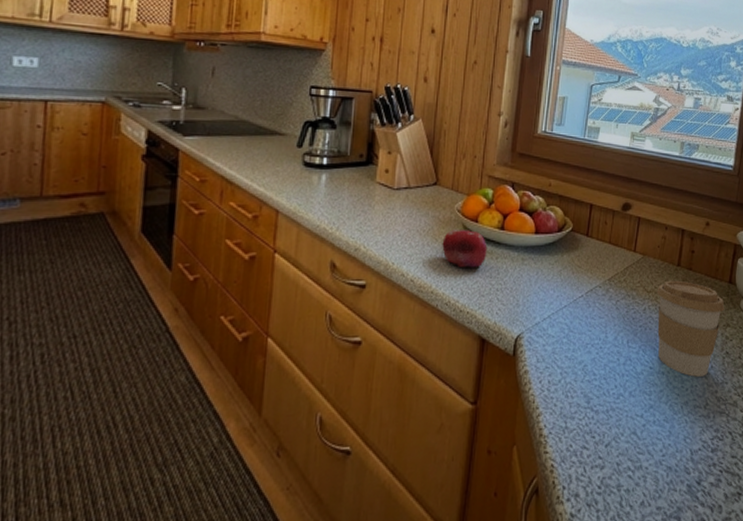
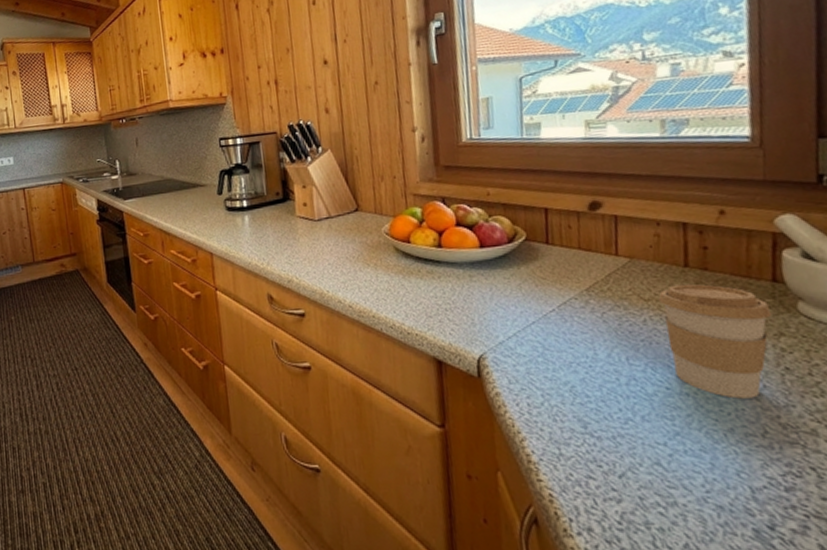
fruit: present [442,230,488,268] -> none [375,251,427,291]

